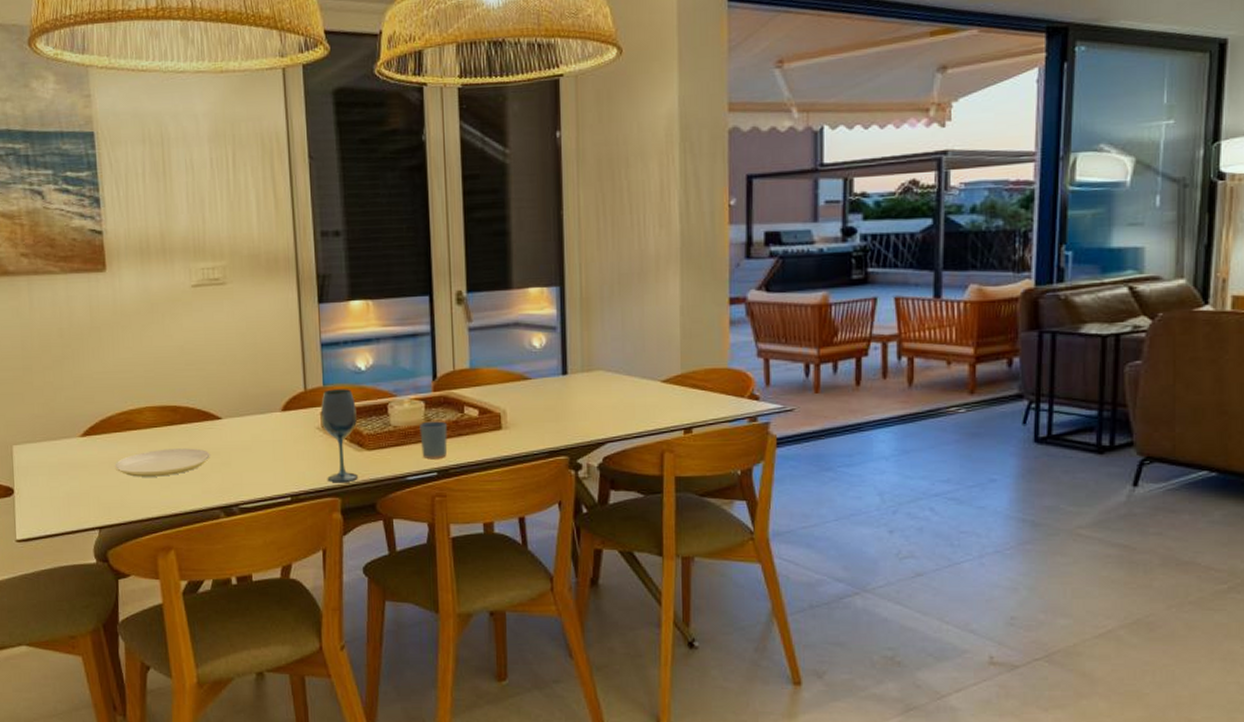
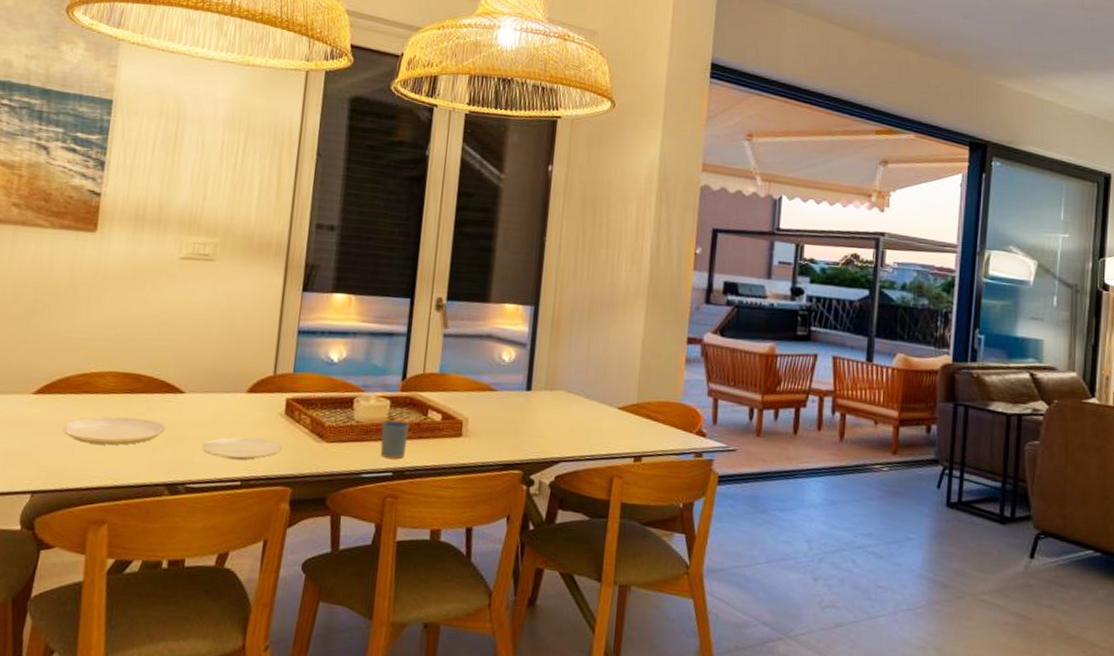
plate: none [247,454,326,477] -> present [201,436,283,461]
wineglass: present [320,389,358,483] -> none [281,377,323,473]

